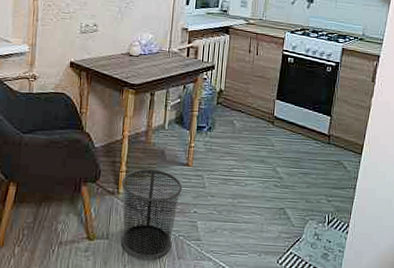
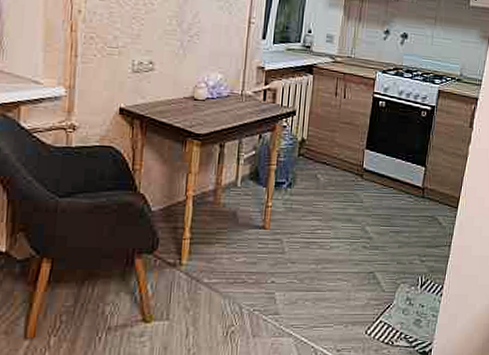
waste bin: present [121,168,182,259] -> none [184,234,258,340]

